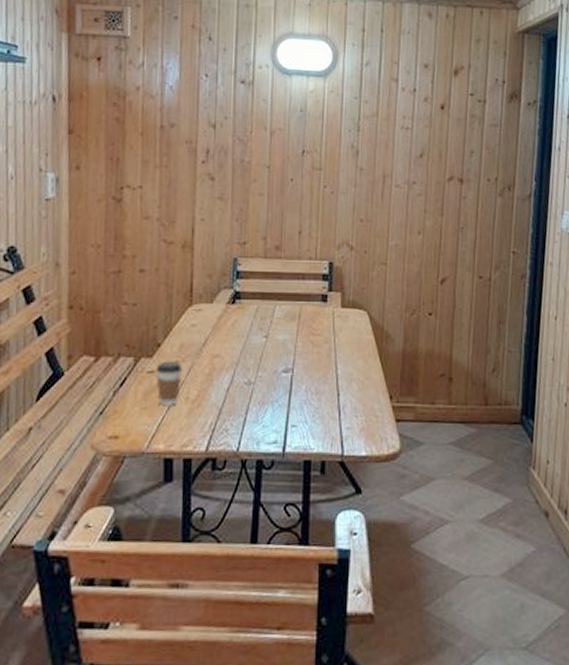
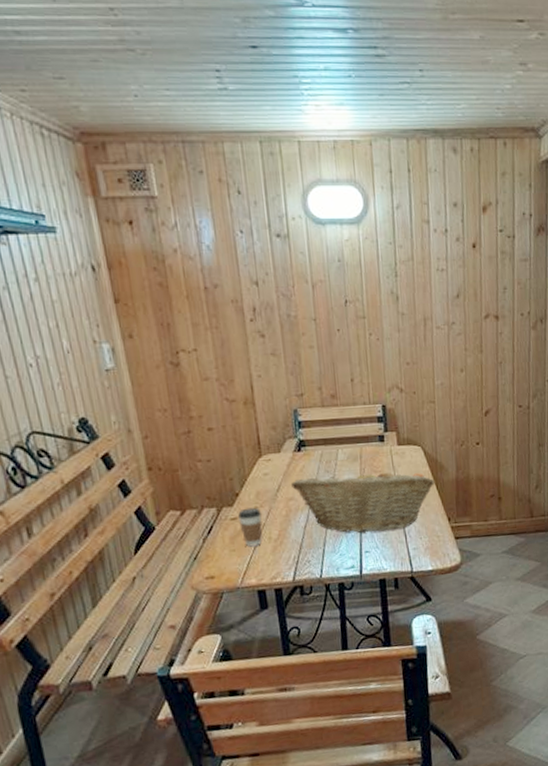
fruit basket: none [220,328,379,404] -> present [291,467,435,533]

